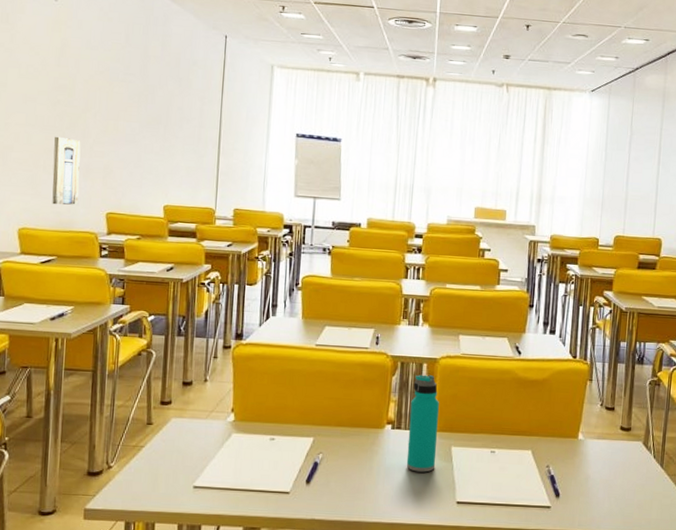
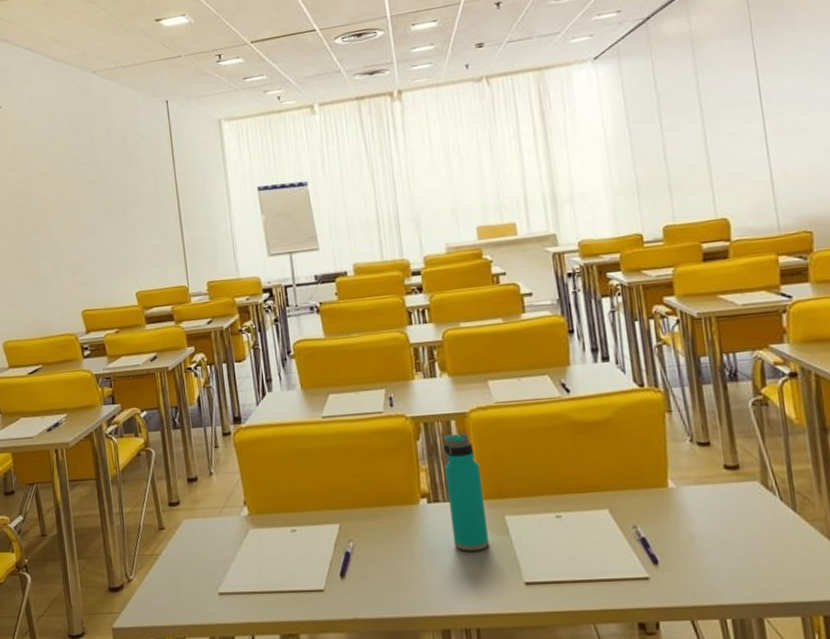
wall art: present [52,136,81,205] -> none [21,242,54,313]

